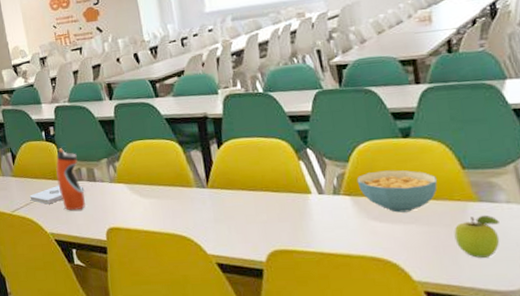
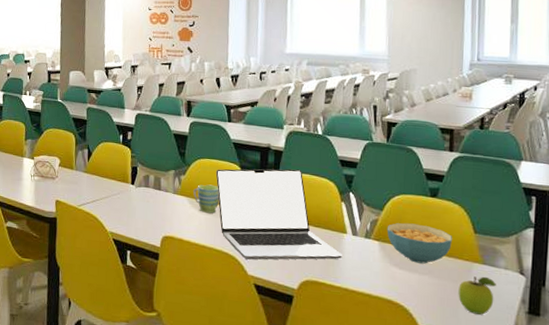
notepad: present [29,184,85,205] -> none [97,187,149,205]
water bottle: present [55,148,85,211] -> none [125,153,148,215]
mug: none [131,166,162,197] -> present [193,184,220,214]
laptop: none [152,134,311,239] -> present [215,169,342,260]

